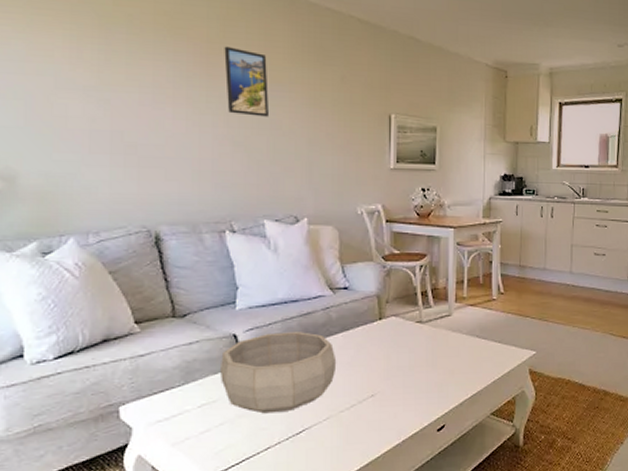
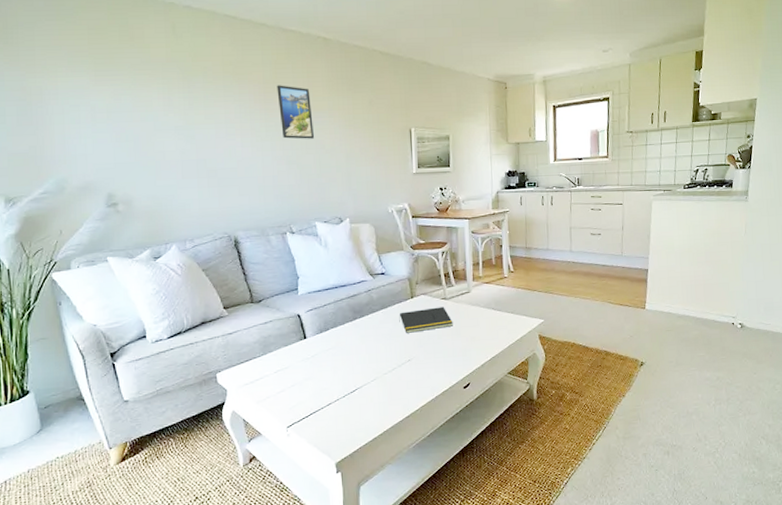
decorative bowl: present [219,332,337,414] -> none [288,310,379,377]
notepad: none [363,332,429,362] -> present [399,307,453,333]

